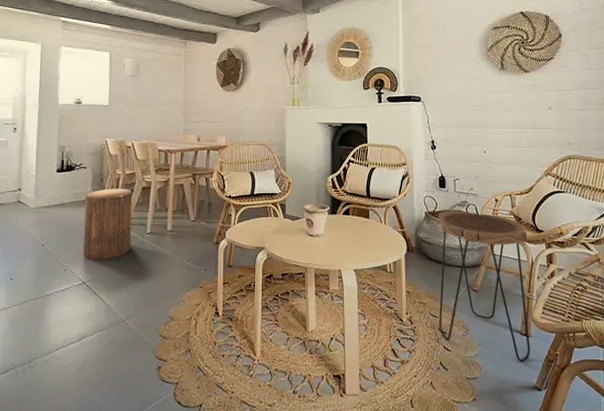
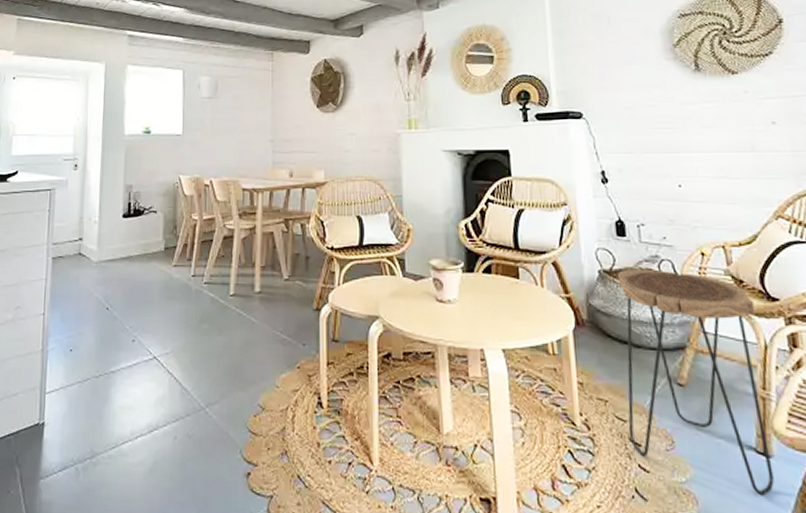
stool: present [83,189,133,260] -> none [154,238,212,329]

